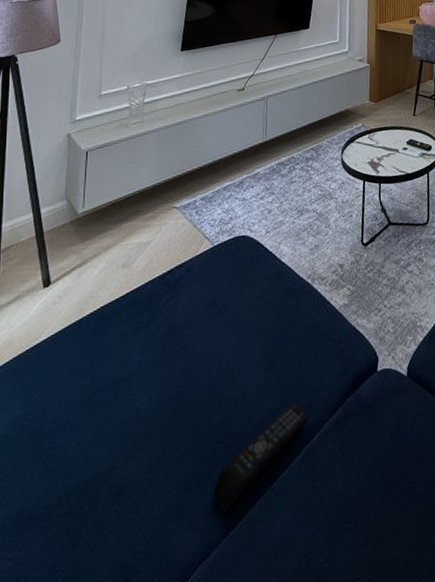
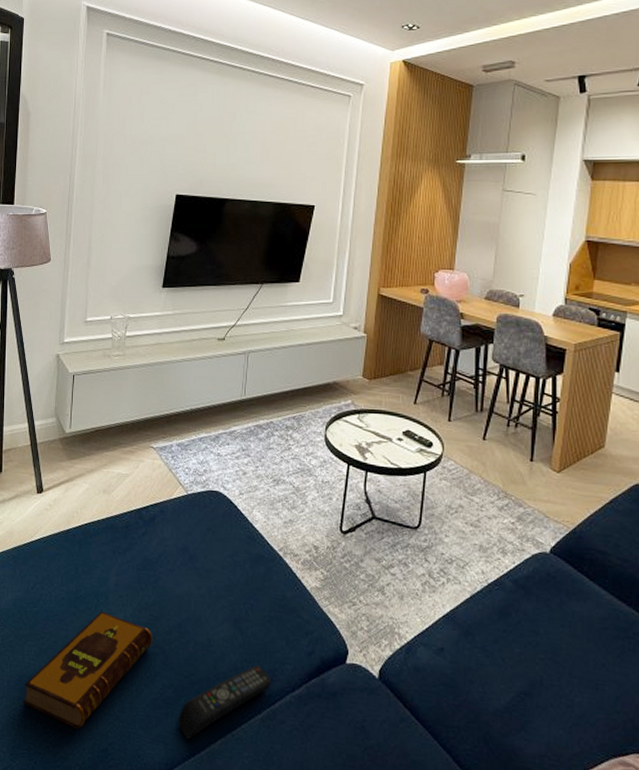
hardback book: none [23,399,183,554] -> present [23,611,153,730]

